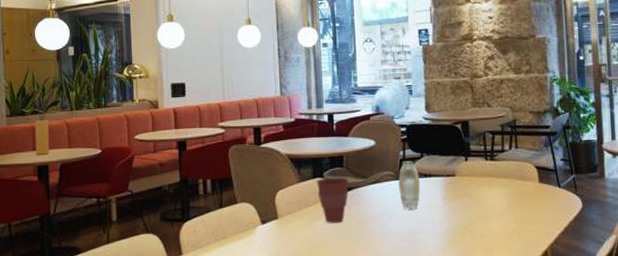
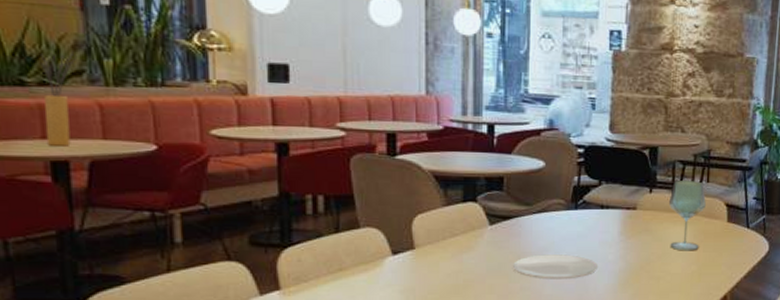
cup: present [316,177,349,223] -> none [466,202,509,257]
plate: none [356,218,428,241] -> present [513,254,599,280]
vase: present [398,160,420,210] -> none [569,187,595,245]
wine glass: none [483,148,517,211] -> present [668,181,706,251]

